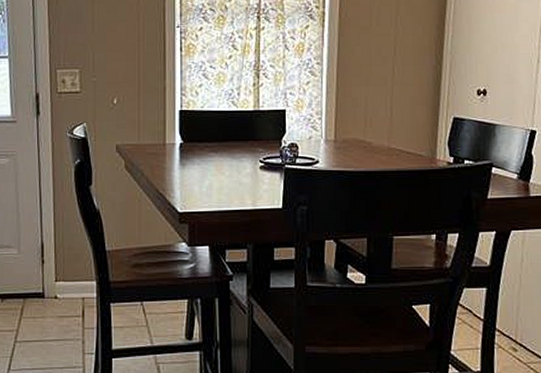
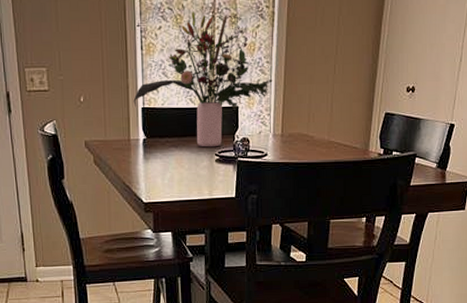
bouquet: none [170,10,324,153] -> present [133,8,273,147]

